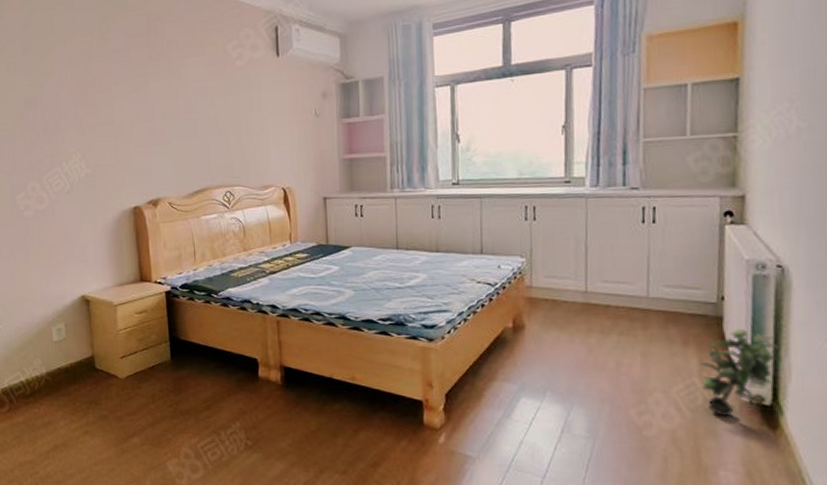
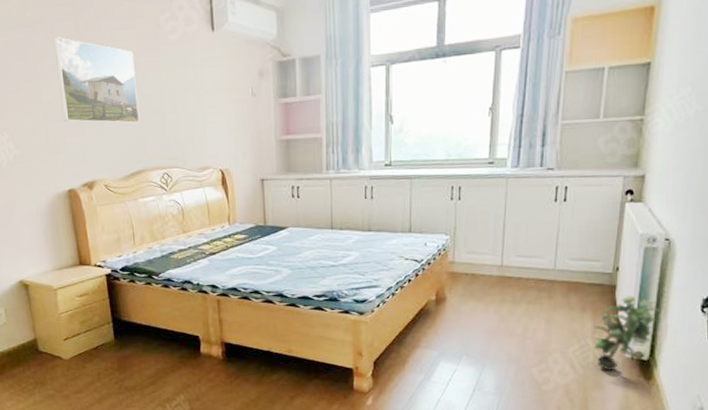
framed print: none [128,65,205,144] -> present [53,37,140,124]

